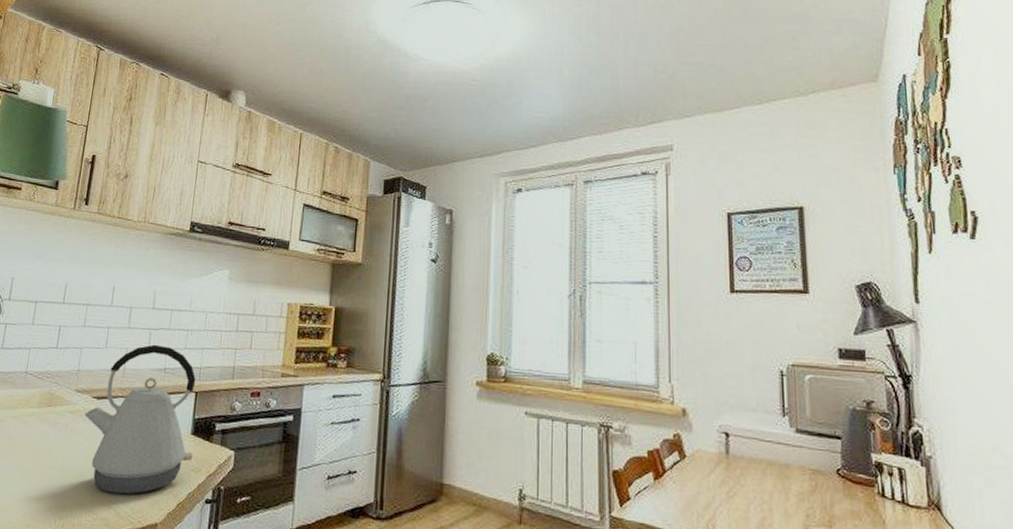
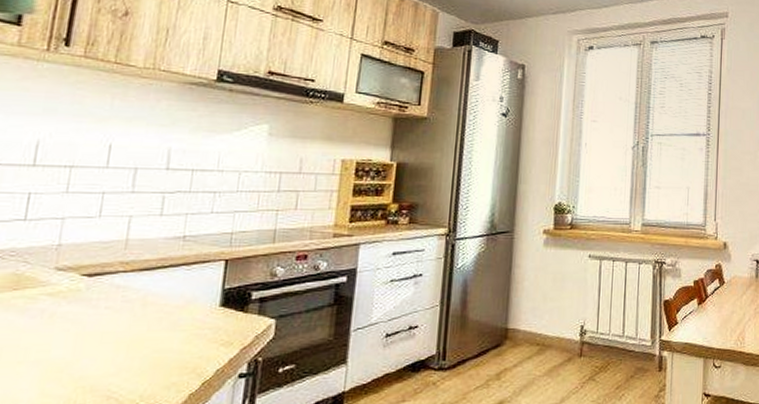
kettle: present [84,344,196,495] -> none [69,210,227,382]

